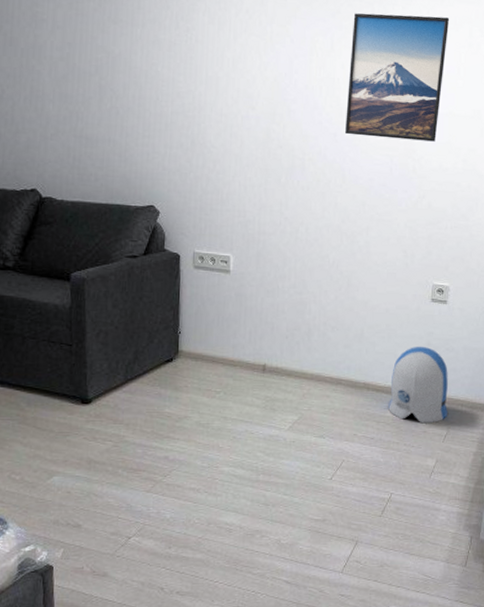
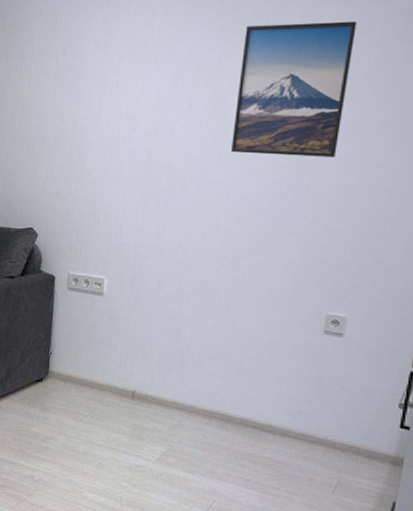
sun visor: present [389,346,448,424] -> none [269,382,342,470]

